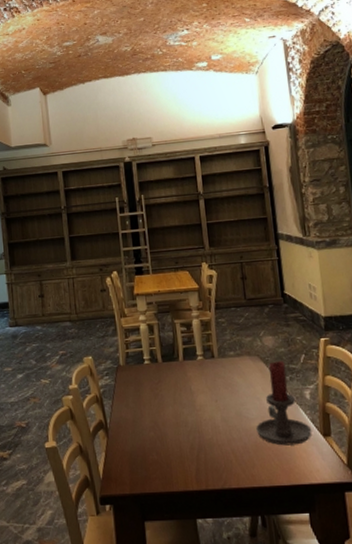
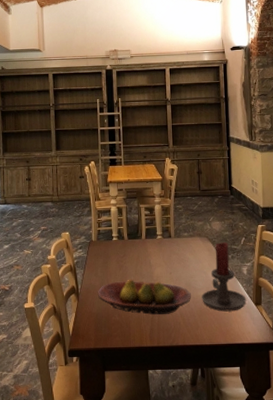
fruit bowl: none [129,409,244,452] -> present [97,279,192,315]

